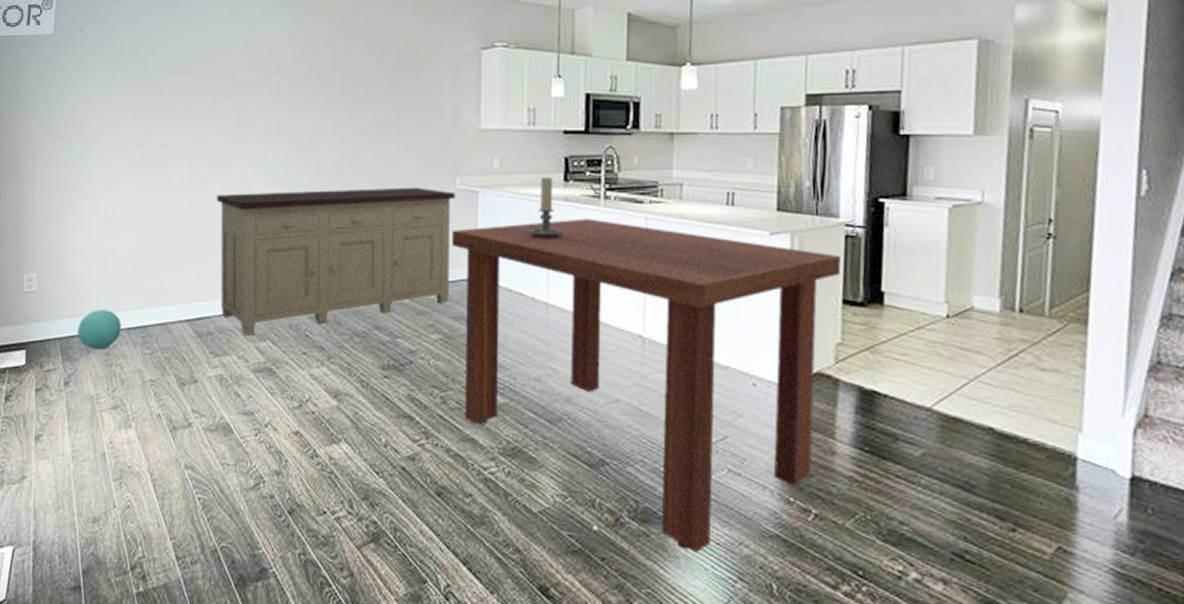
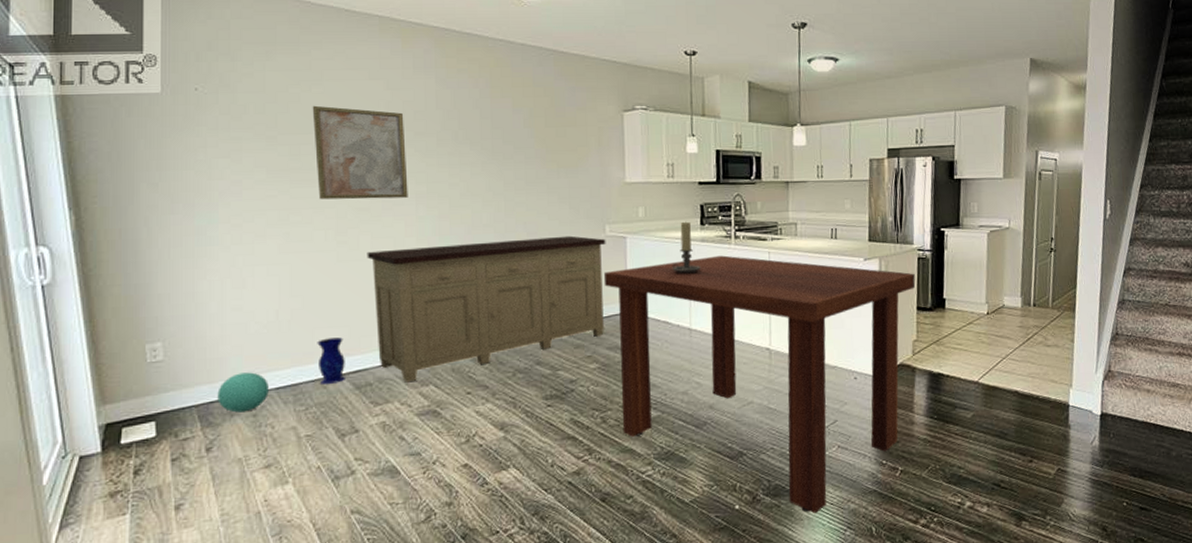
vase: none [165,281,190,329] -> present [317,337,345,384]
wall art: none [177,45,259,140] -> present [312,105,408,200]

